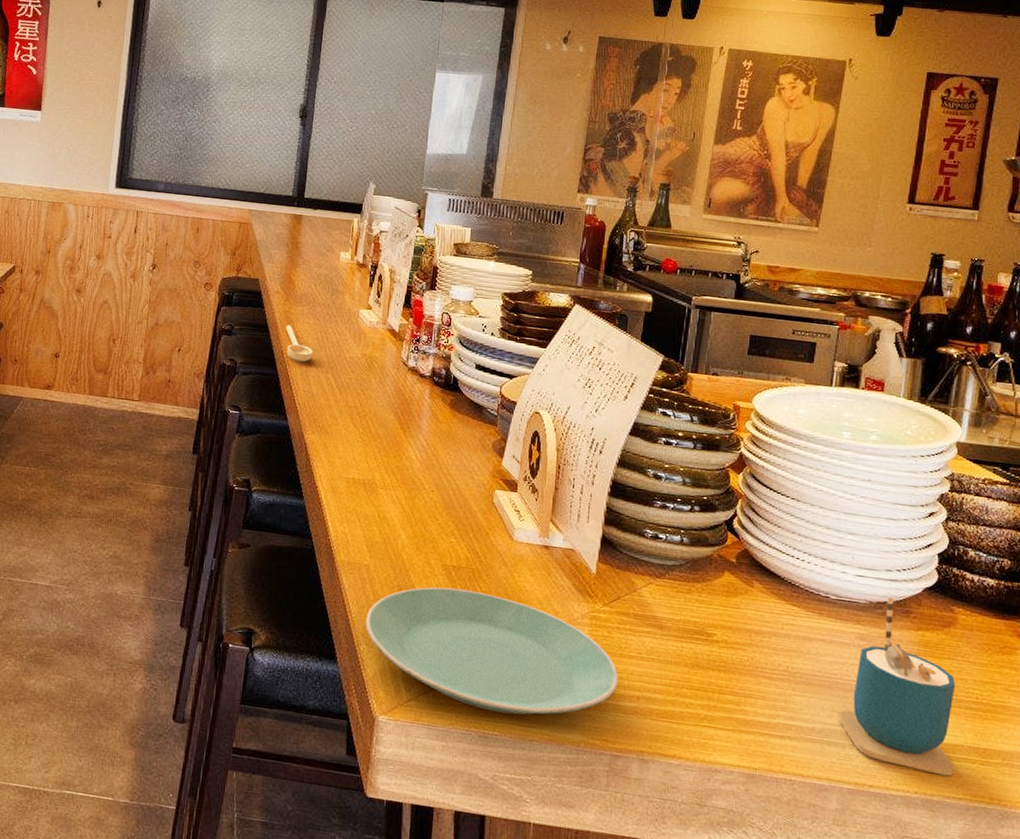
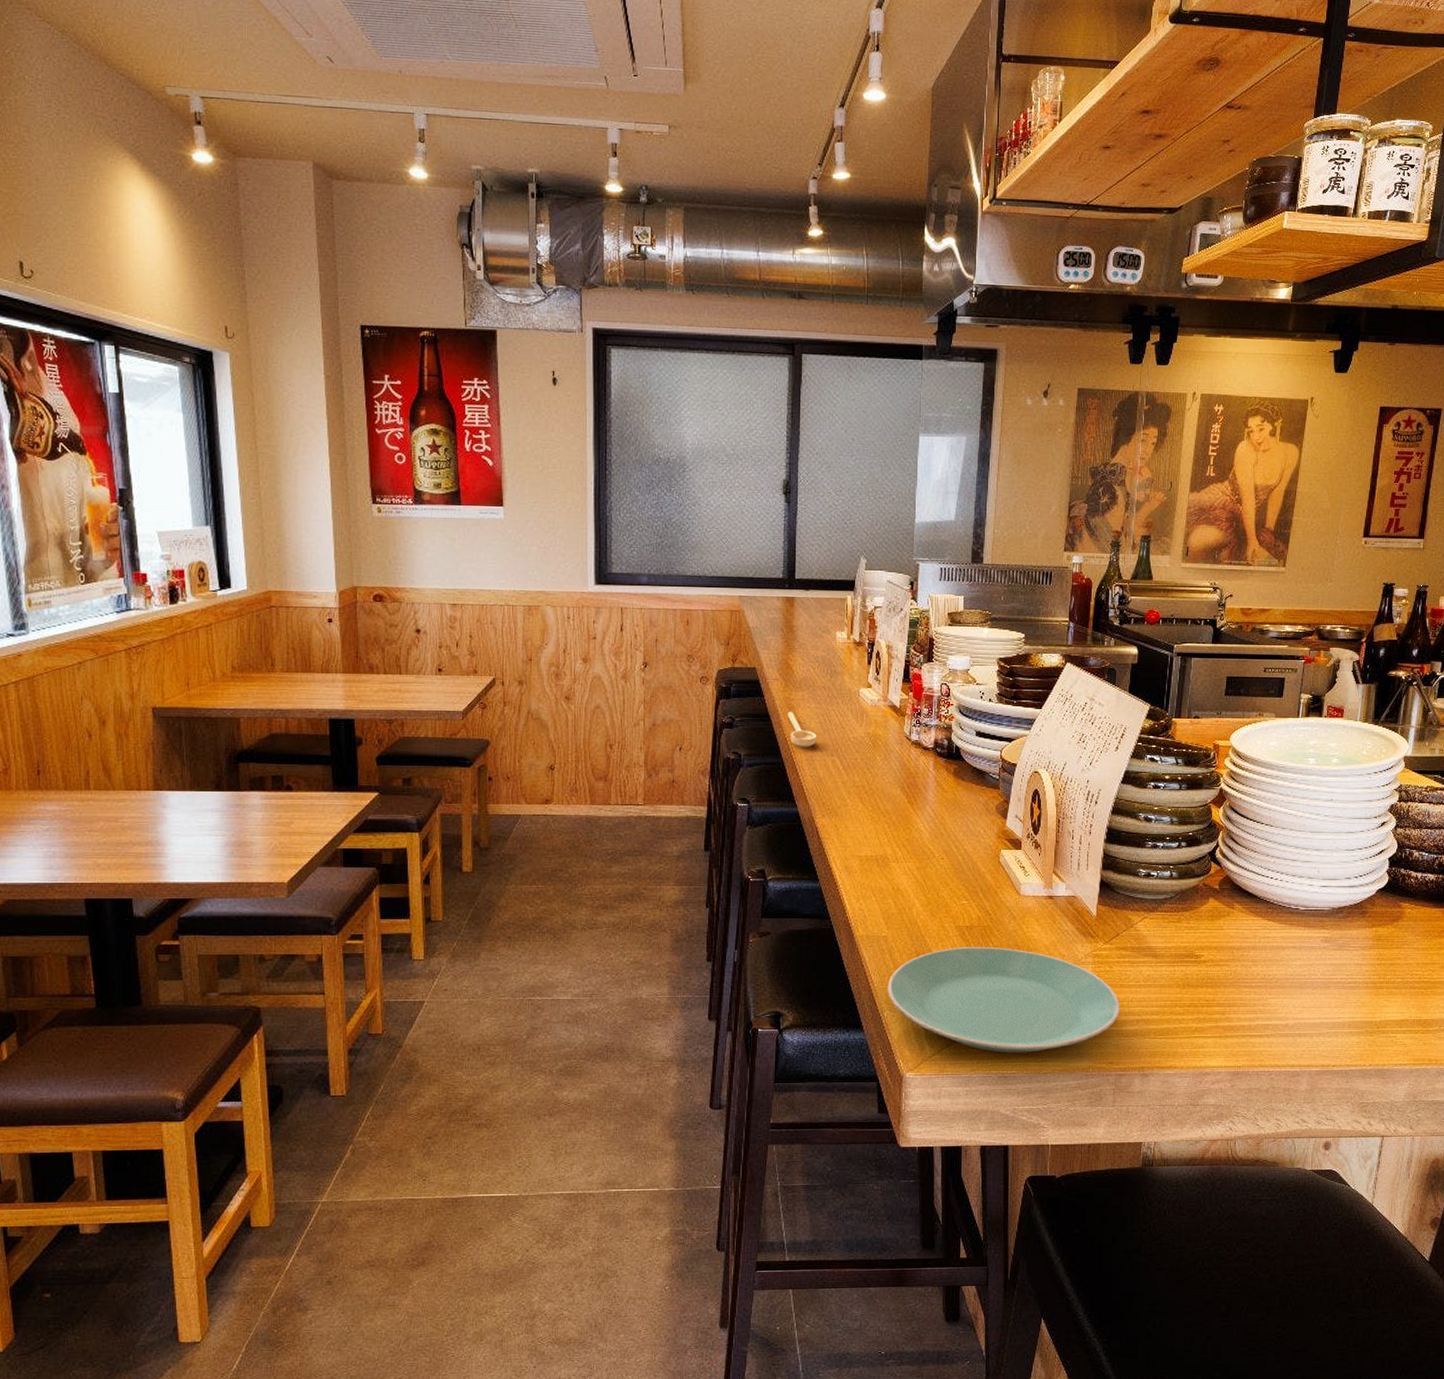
cup: present [838,597,956,776] -> none [1307,901,1403,1047]

